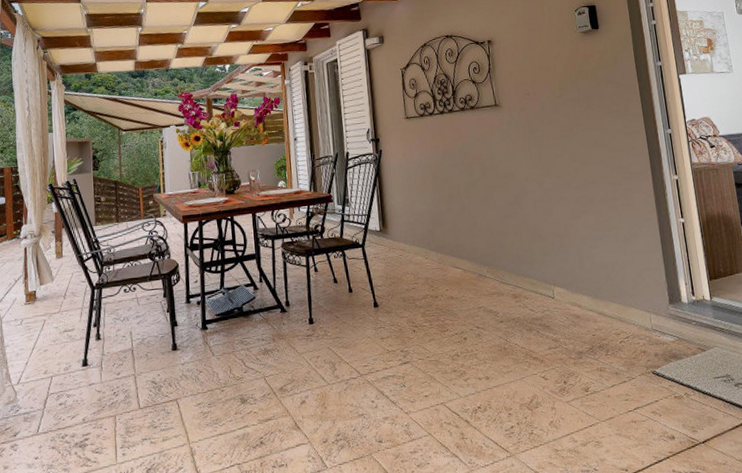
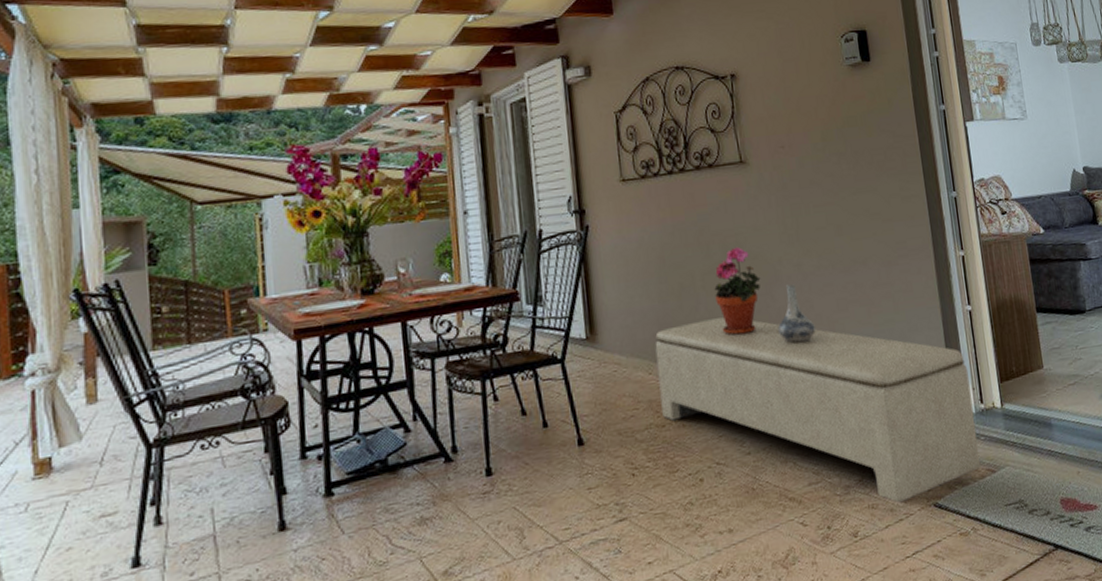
bench: none [430,220,693,369] -> present [655,317,981,504]
potted plant: none [475,167,511,234] -> present [714,246,761,336]
decorative vase: none [524,197,554,242] -> present [777,284,816,344]

